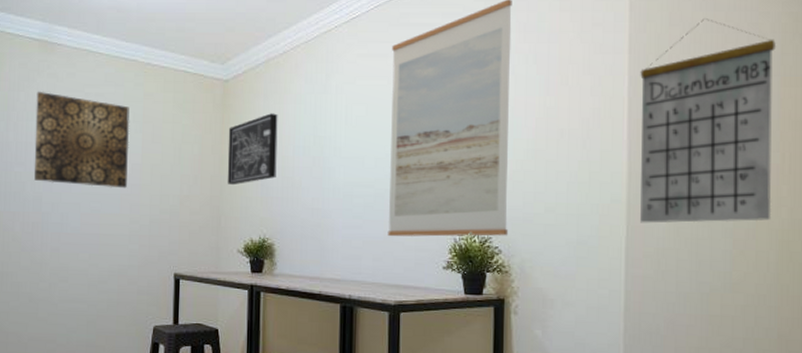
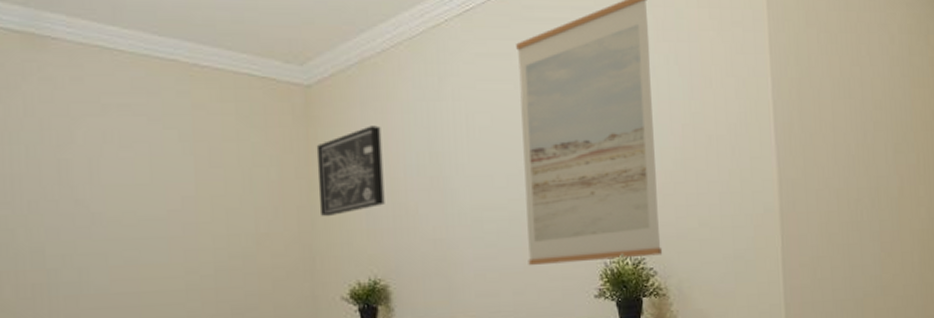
wall art: present [34,91,130,189] -> none [22,102,177,230]
calendar: present [640,18,775,223] -> none [782,18,911,232]

